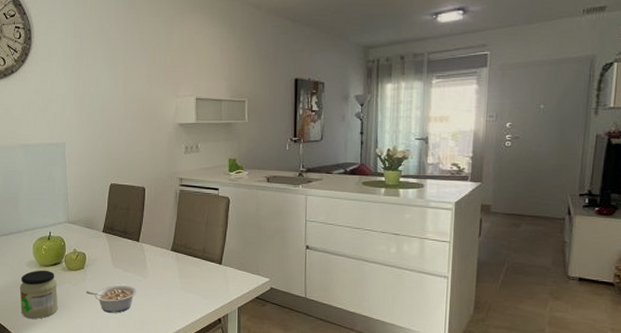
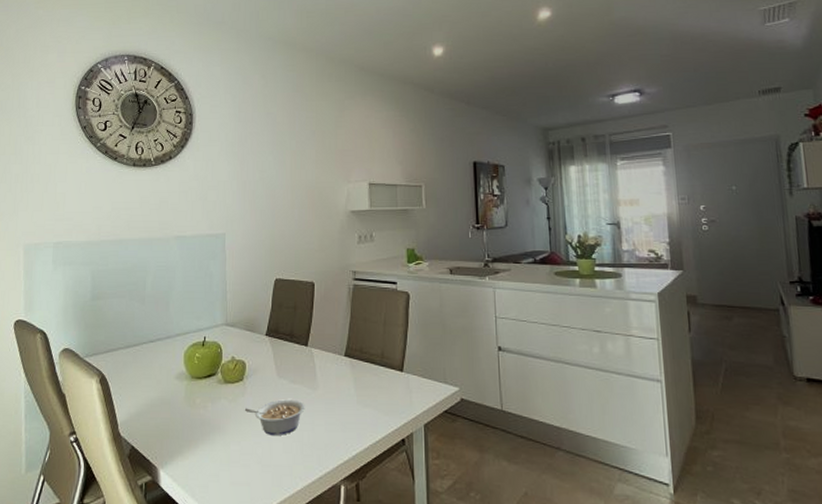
jar: present [19,270,59,319] -> none [165,383,212,445]

